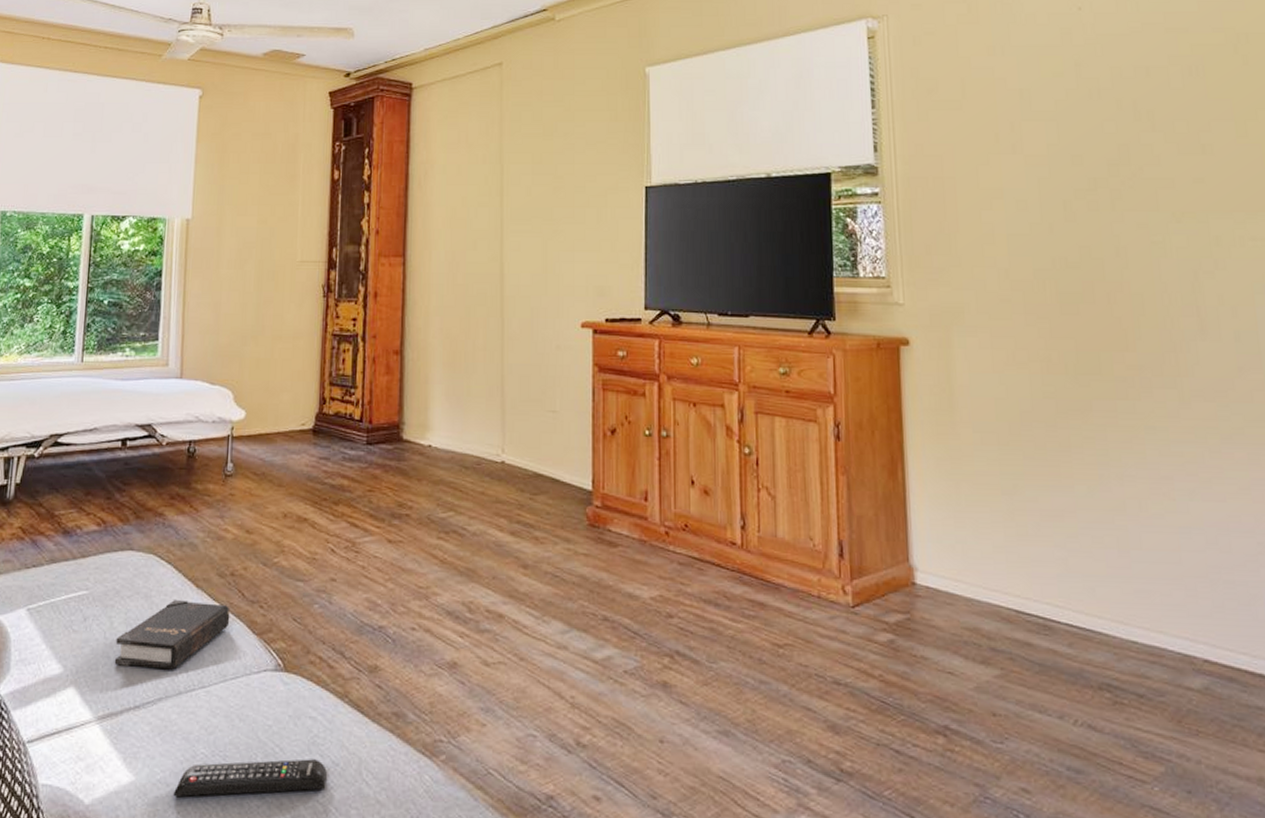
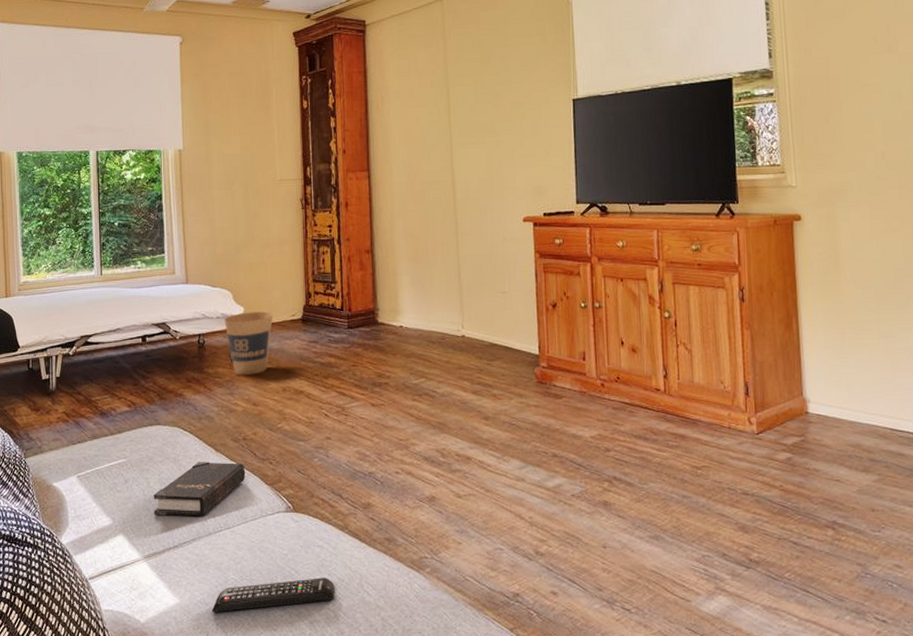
trash can: none [220,417,280,495] -> present [224,311,273,375]

